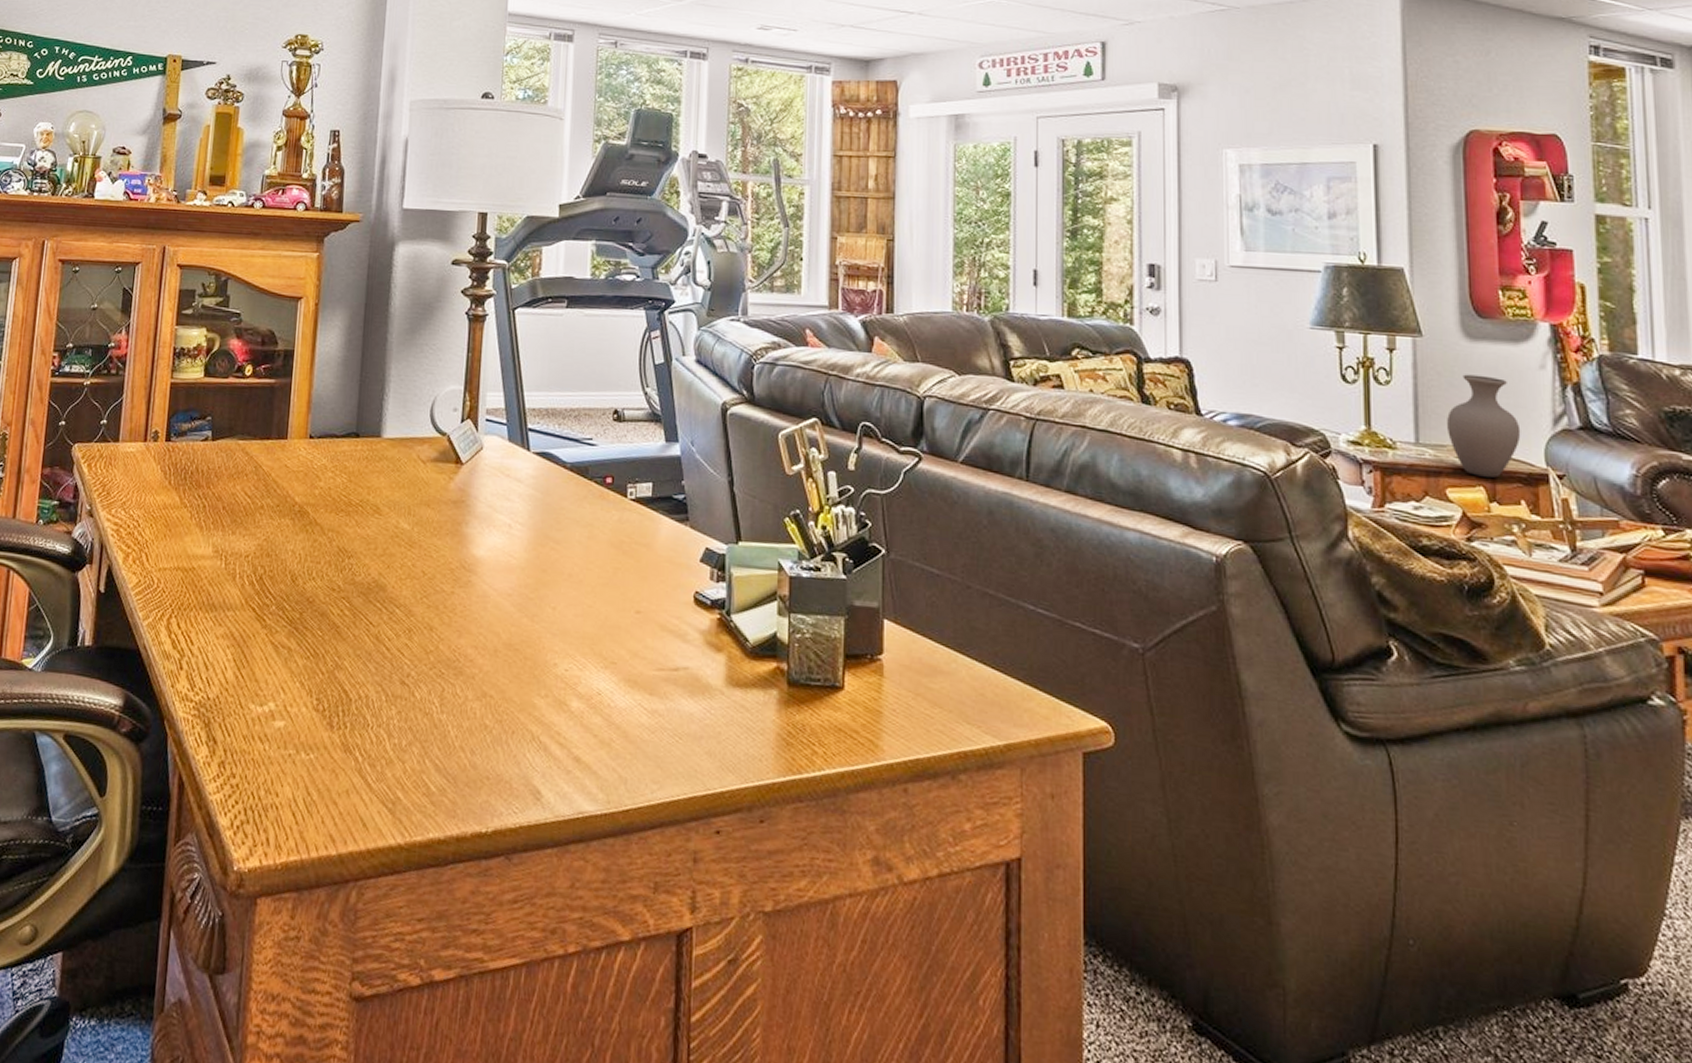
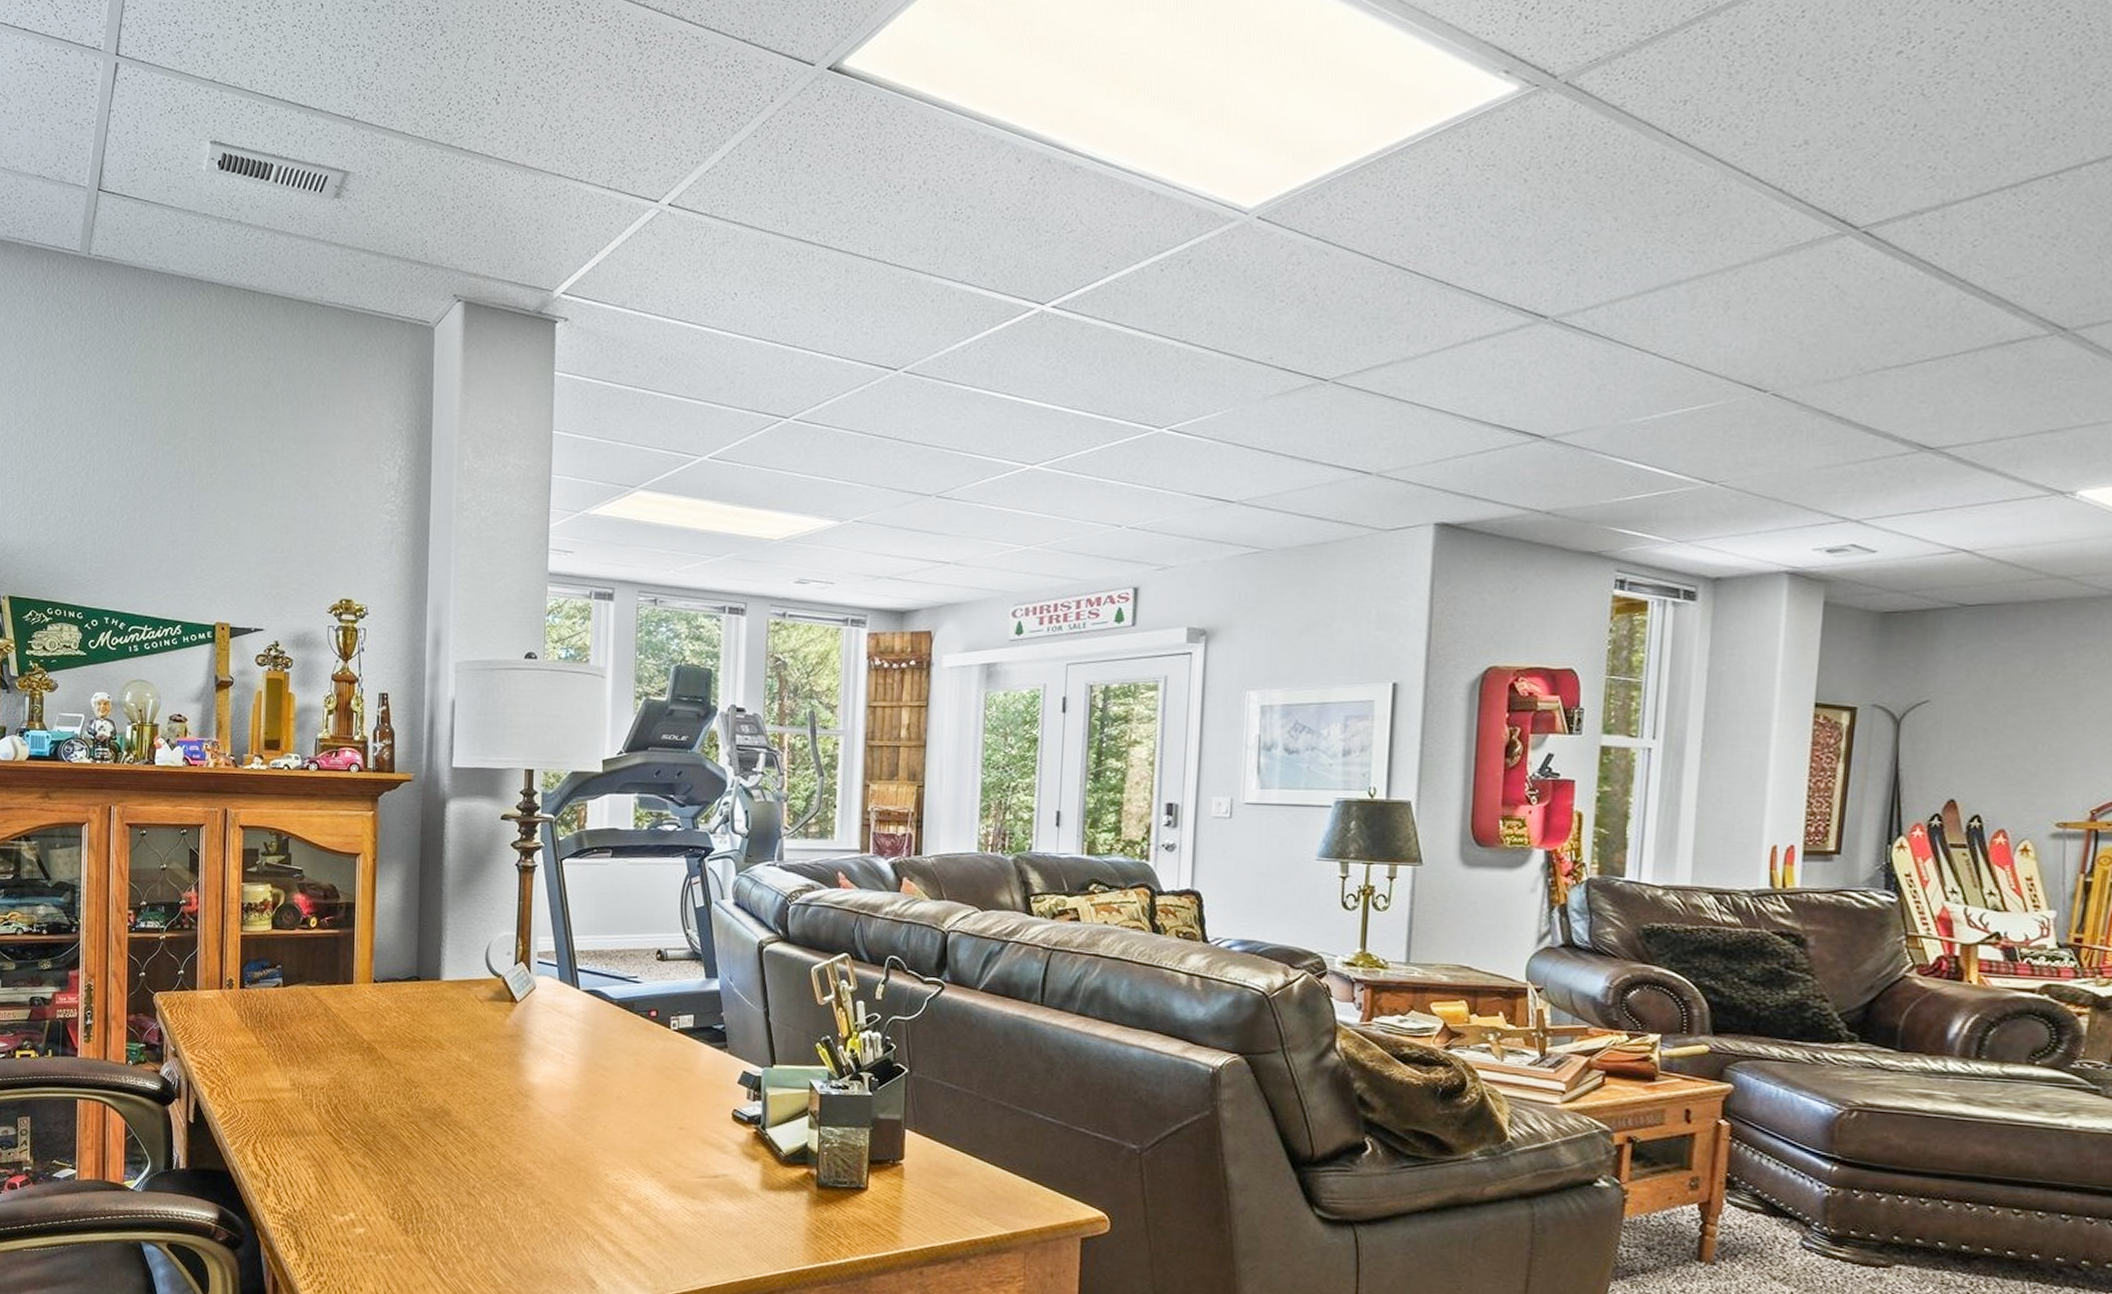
vase: present [1447,374,1521,479] -> none [1437,899,1506,993]

